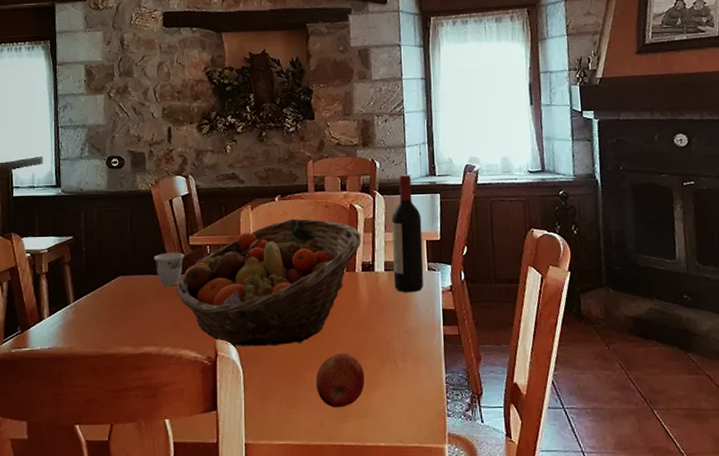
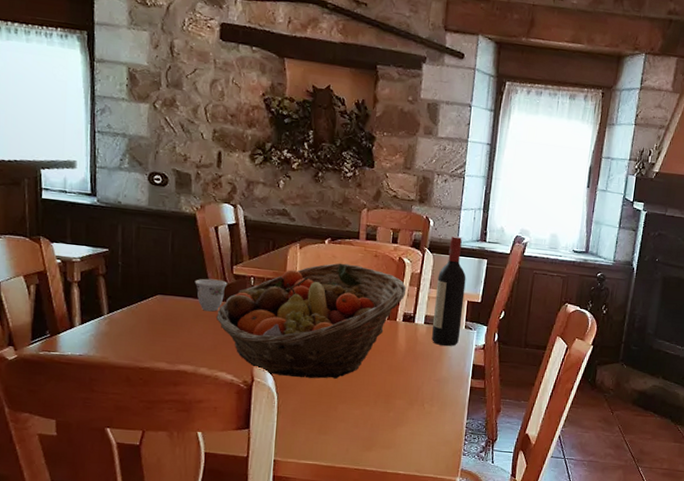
apple: present [315,352,365,408] -> none [346,391,393,439]

